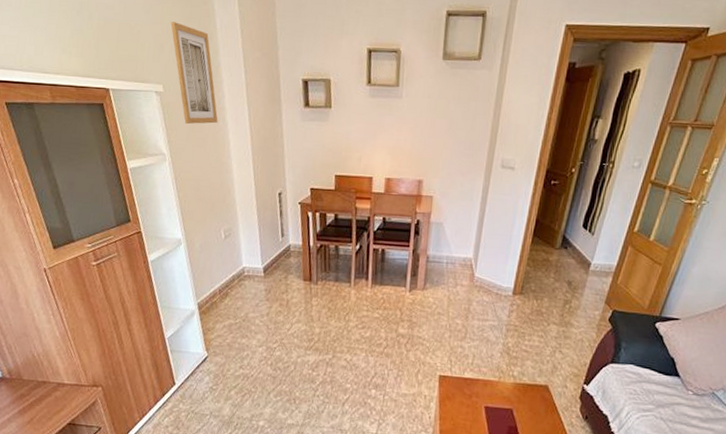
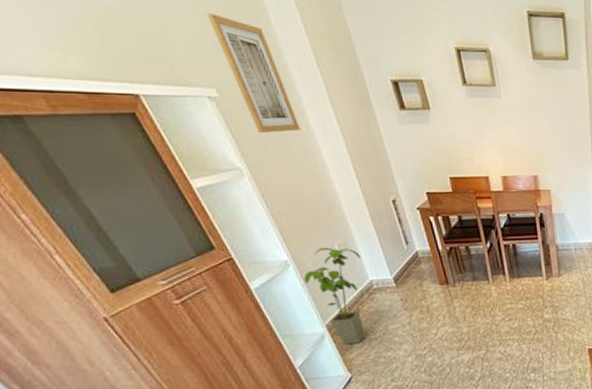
house plant: none [190,230,240,326] -> present [304,247,365,345]

